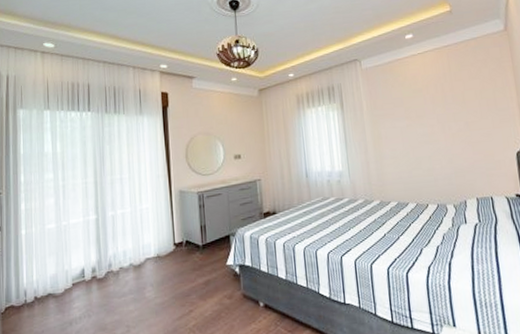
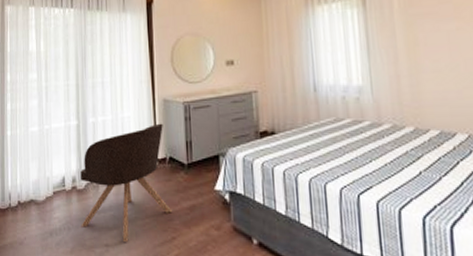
armchair: none [100,211,190,321] -> present [80,123,173,242]

